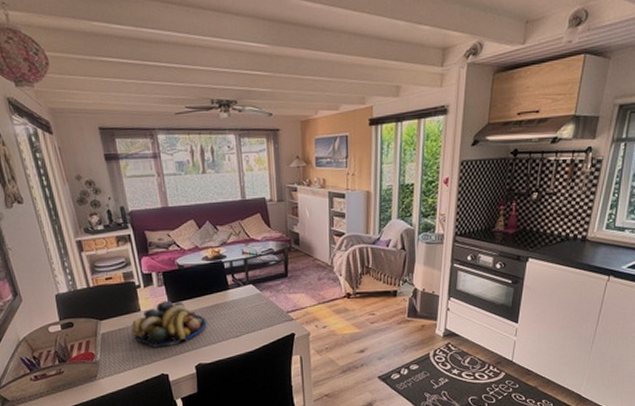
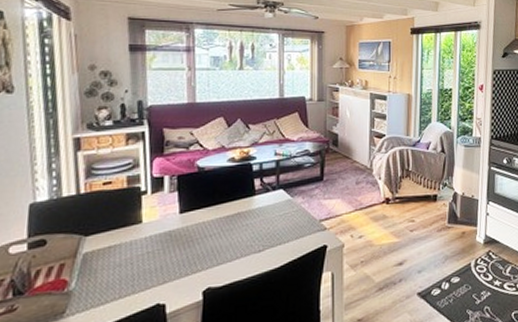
fruit bowl: present [131,300,207,348] -> none [125,209,224,270]

